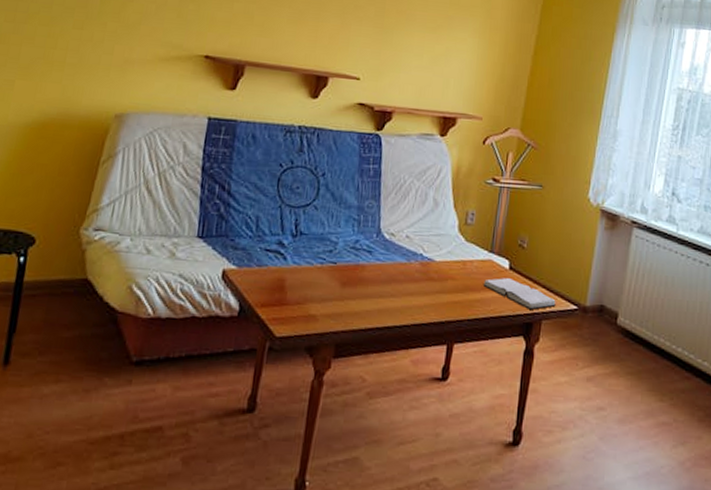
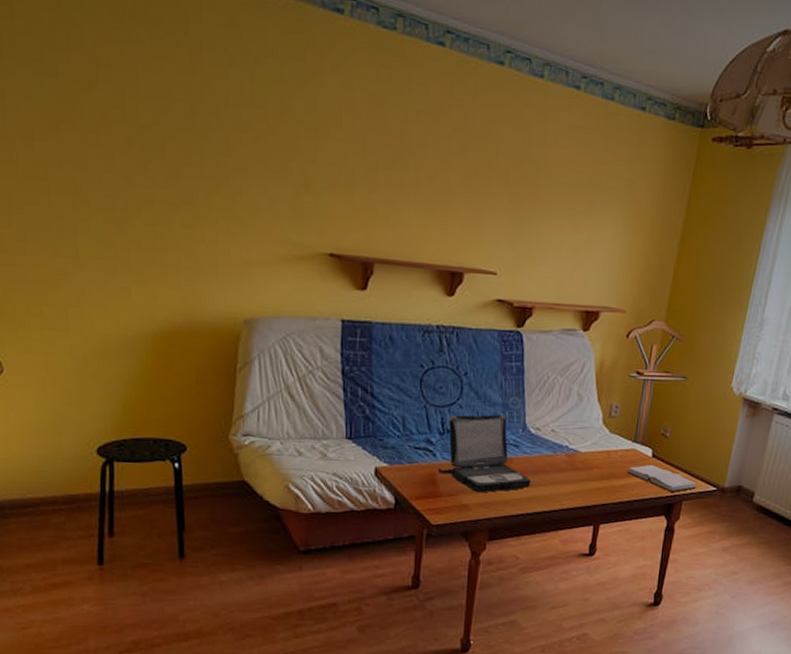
laptop: none [286,216,383,302] -> present [437,414,531,493]

